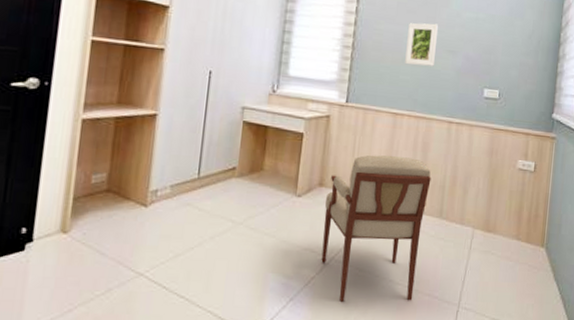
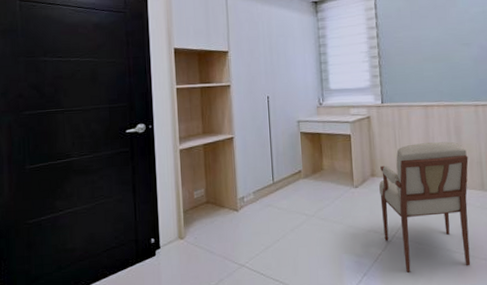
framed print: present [405,23,438,66] -> none [424,23,452,63]

